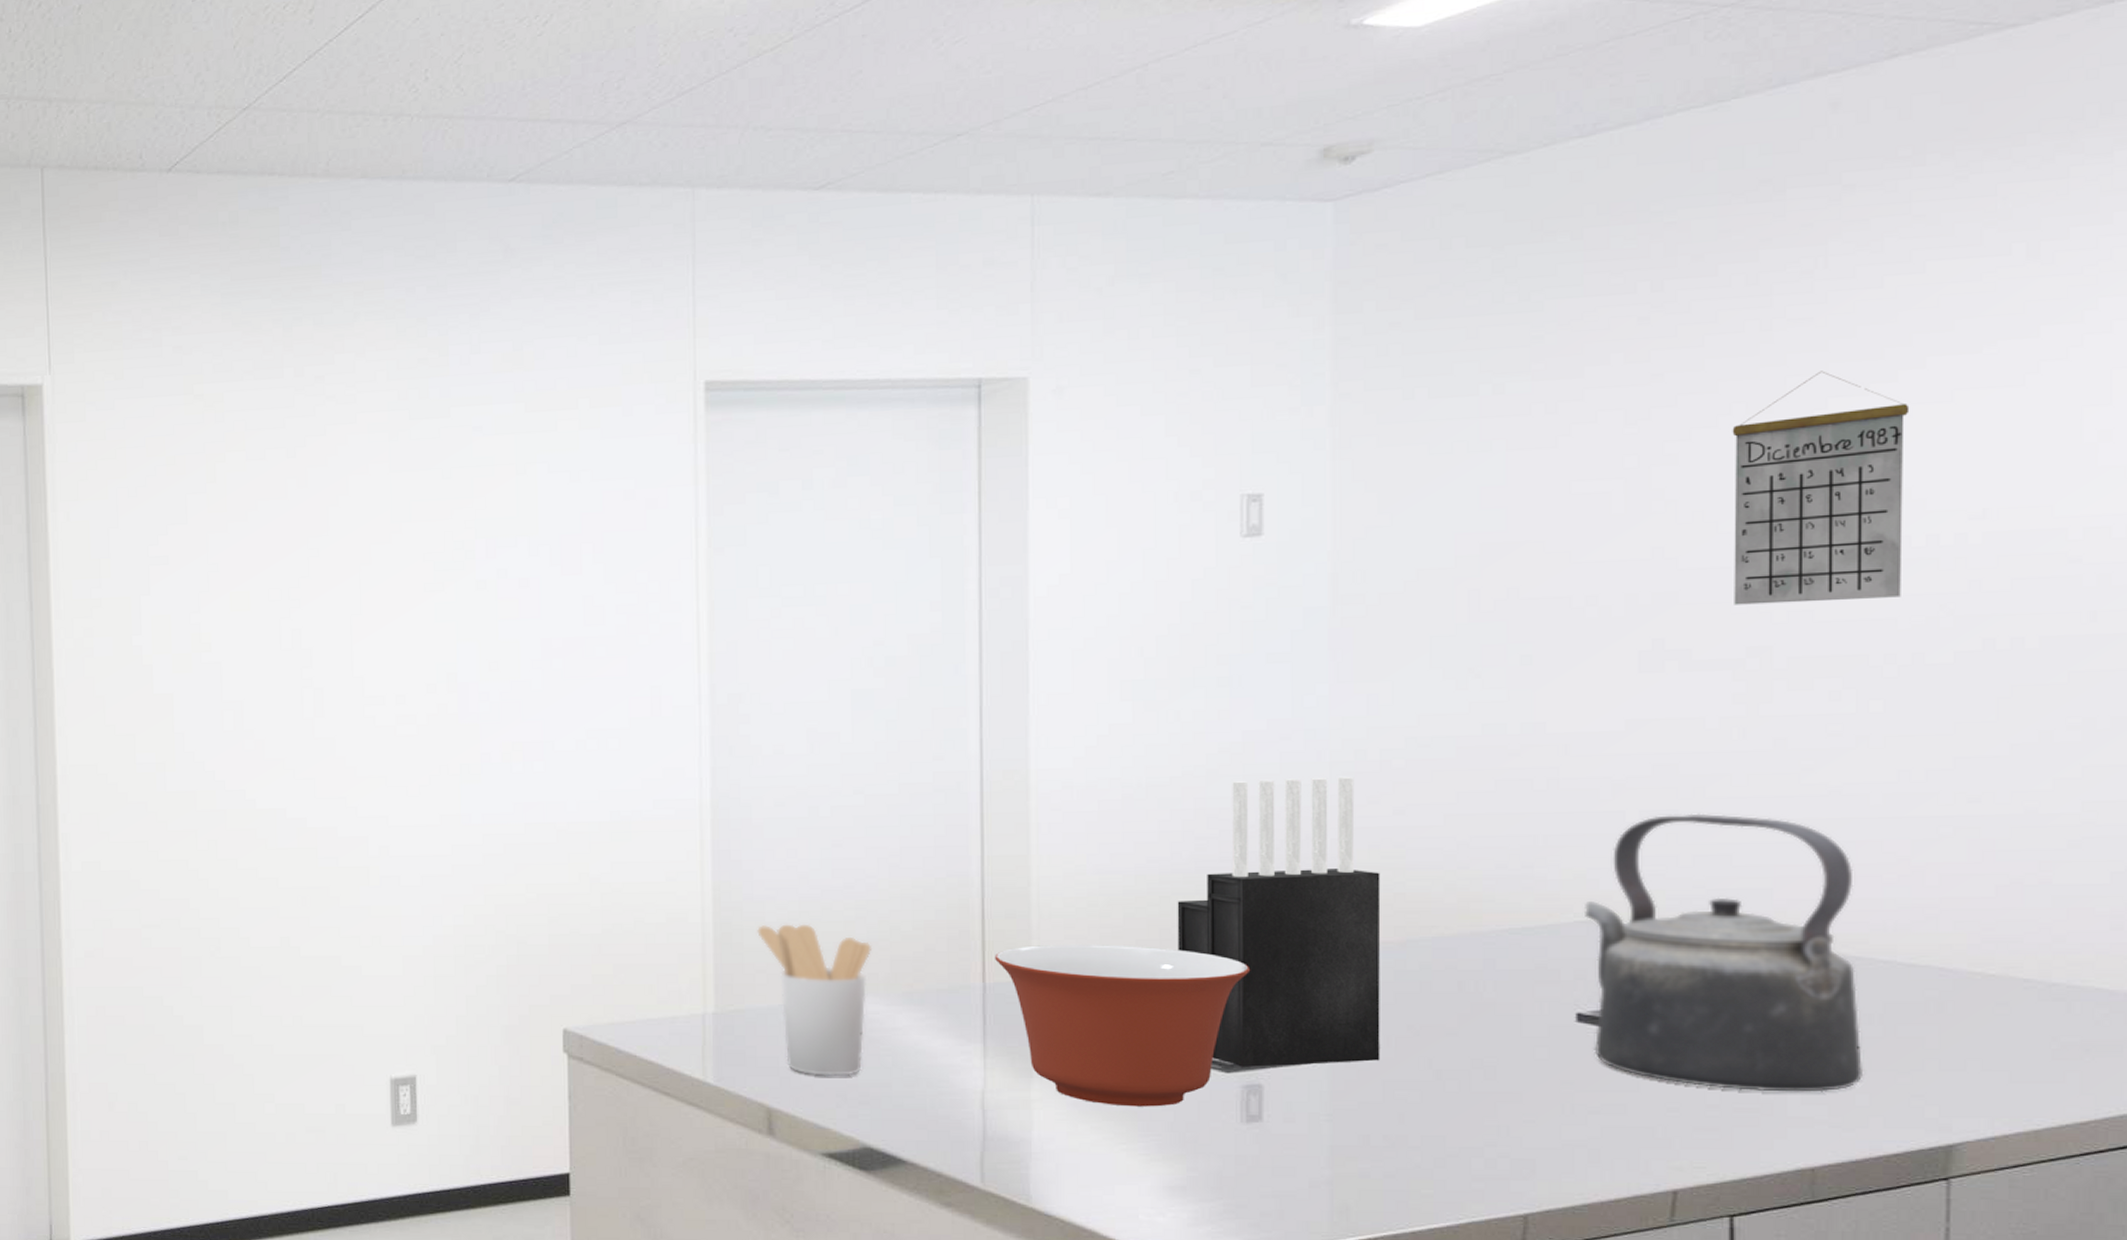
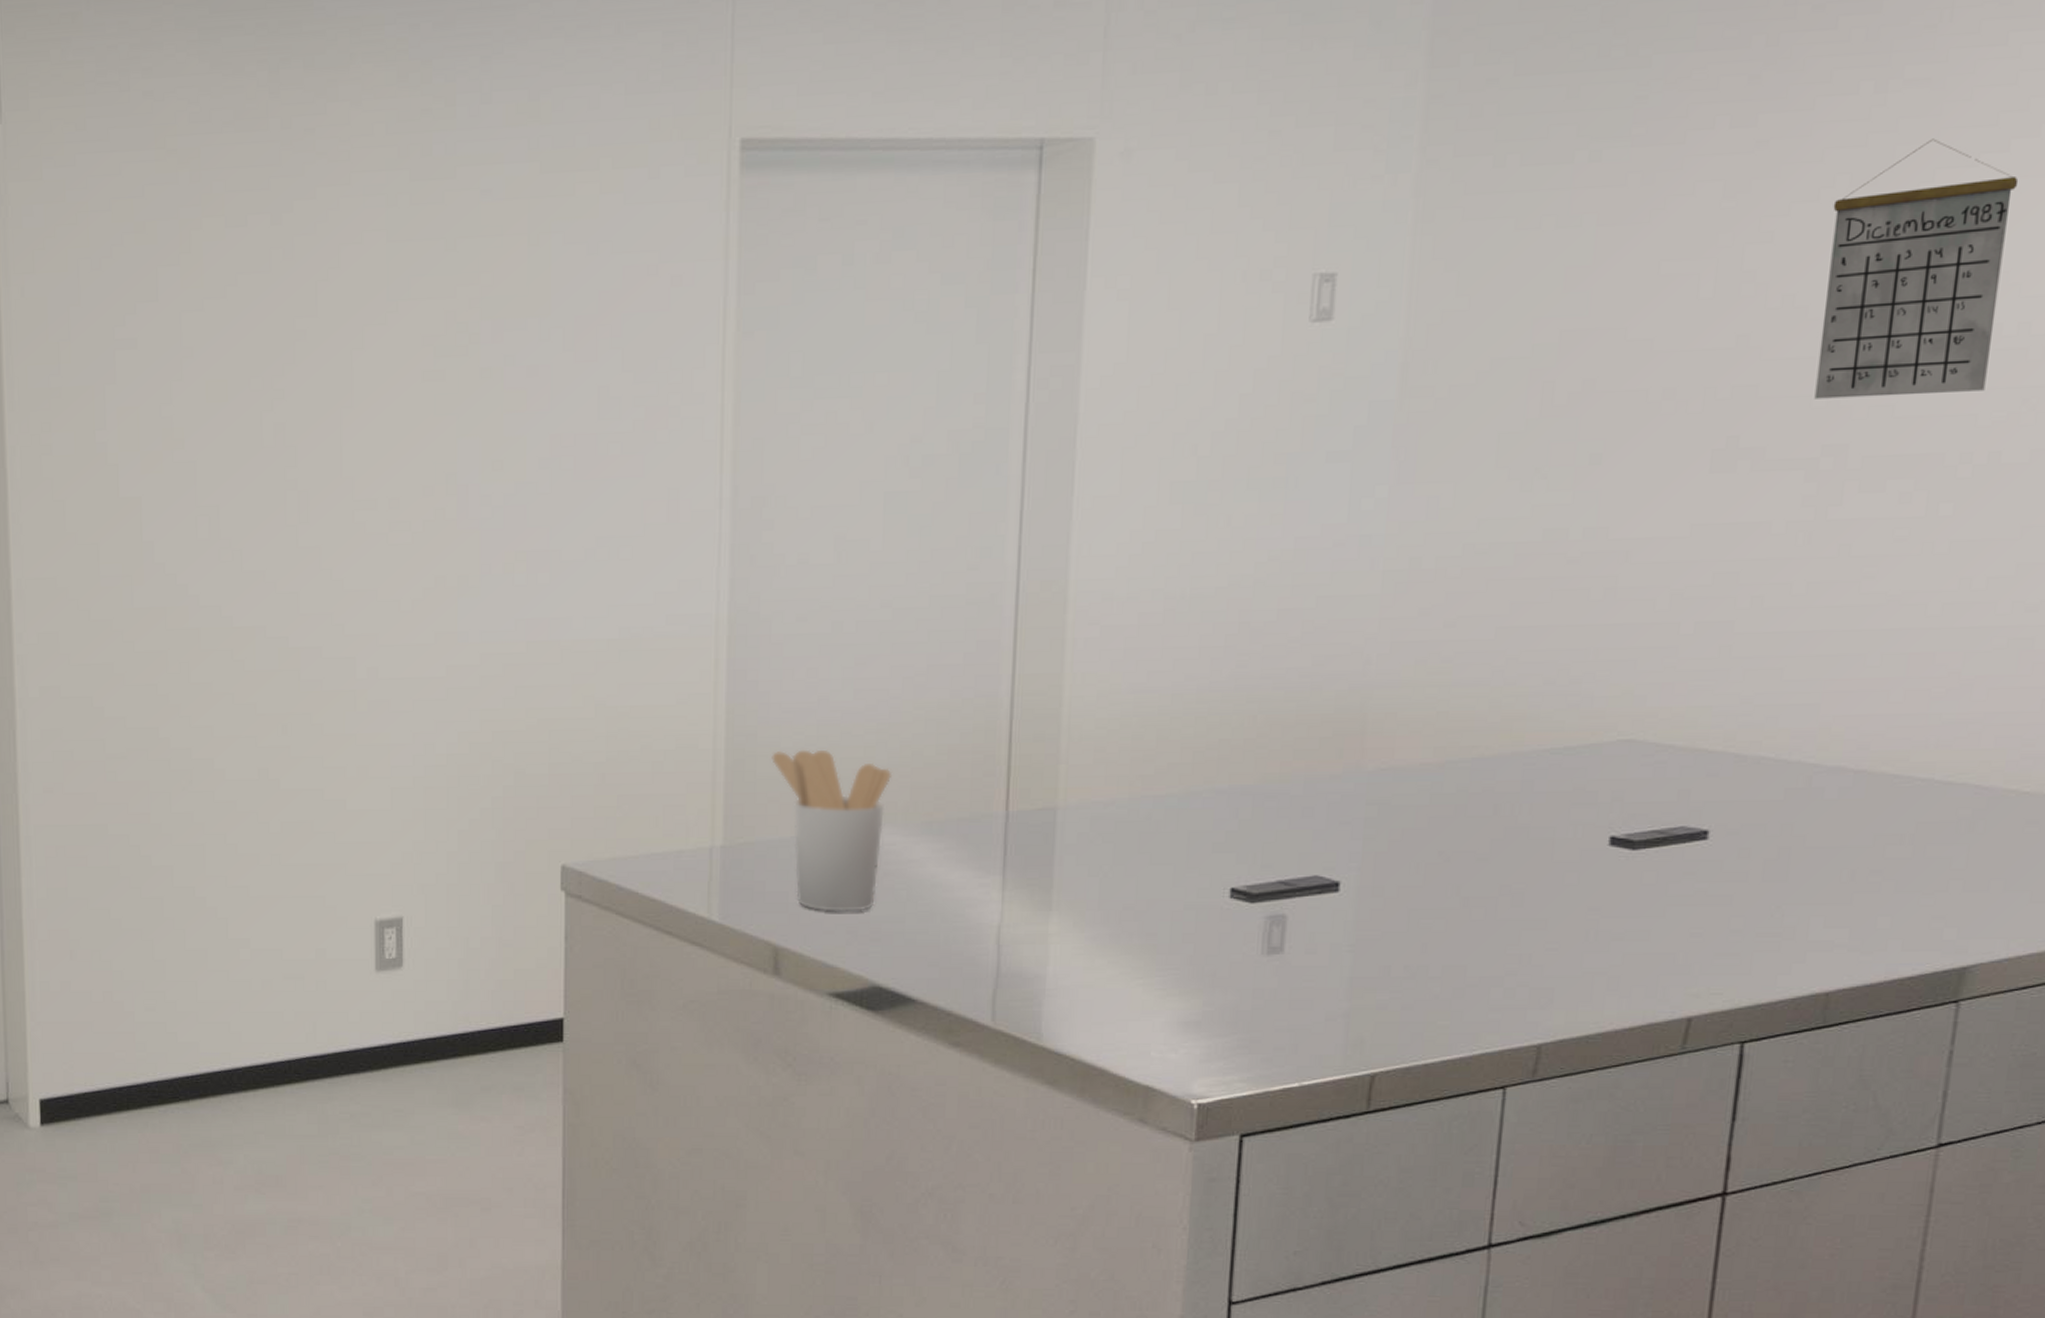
mixing bowl: present [995,945,1251,1107] -> none [1020,769,1284,940]
knife block: present [1177,776,1381,1067] -> none [1210,586,1425,897]
kettle: present [1583,813,1864,1092] -> none [1623,624,1903,916]

